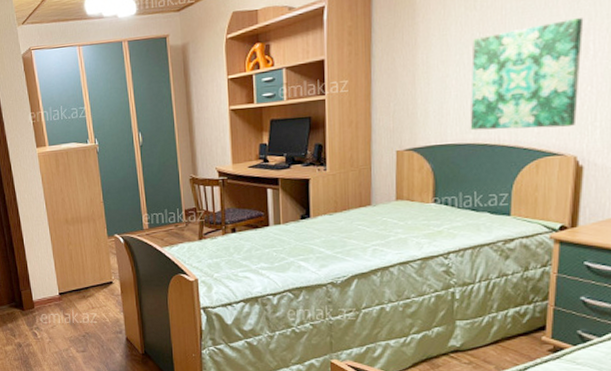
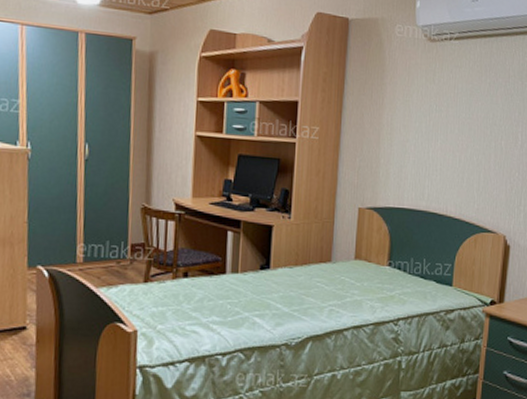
wall art: present [470,18,584,131] -> none [423,109,515,207]

